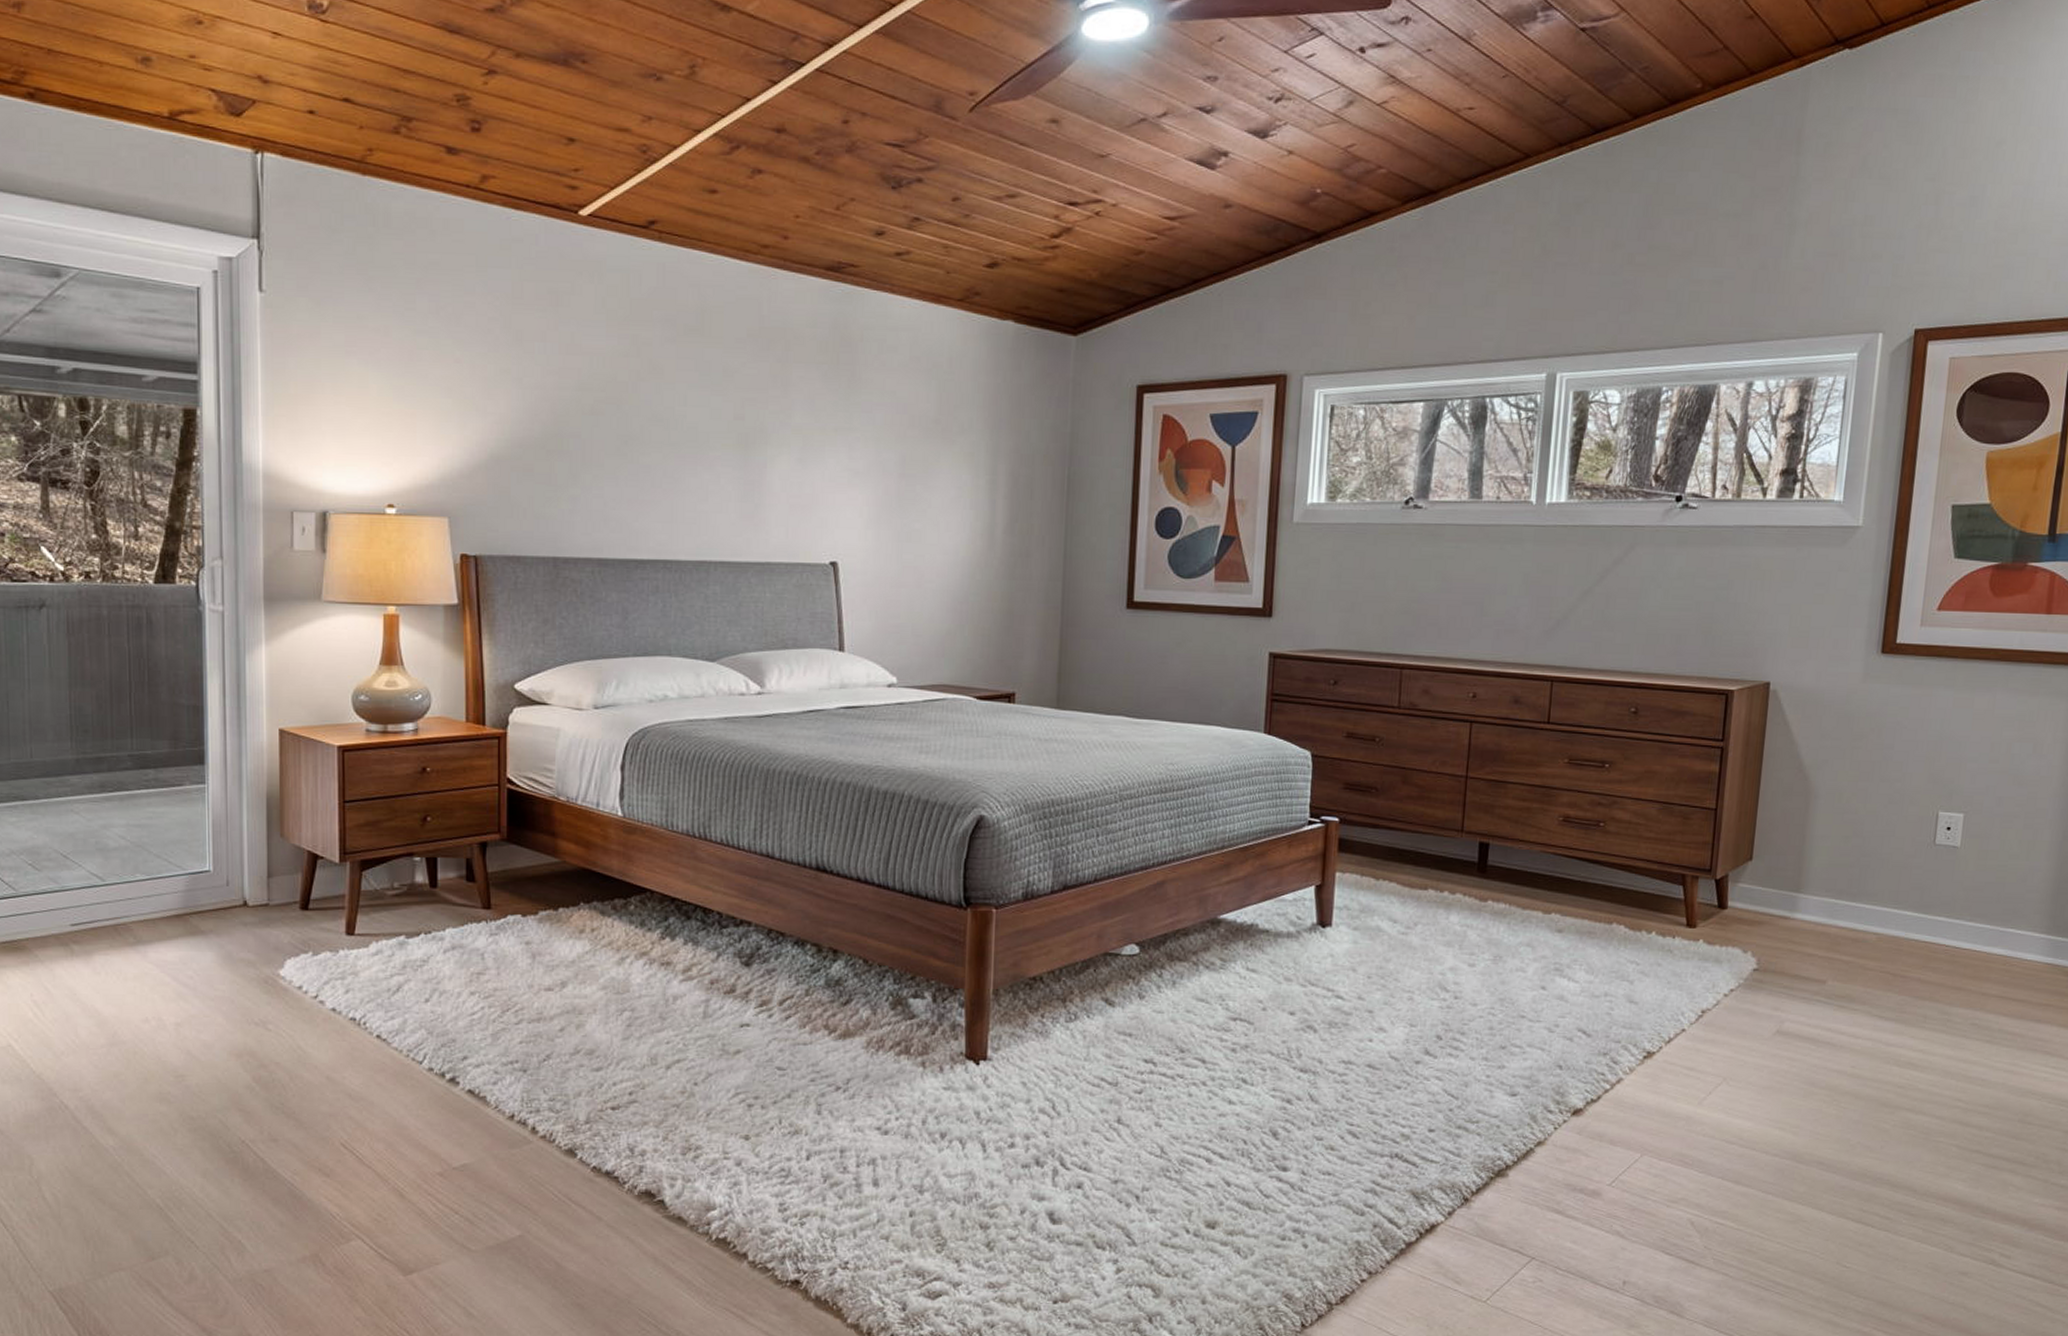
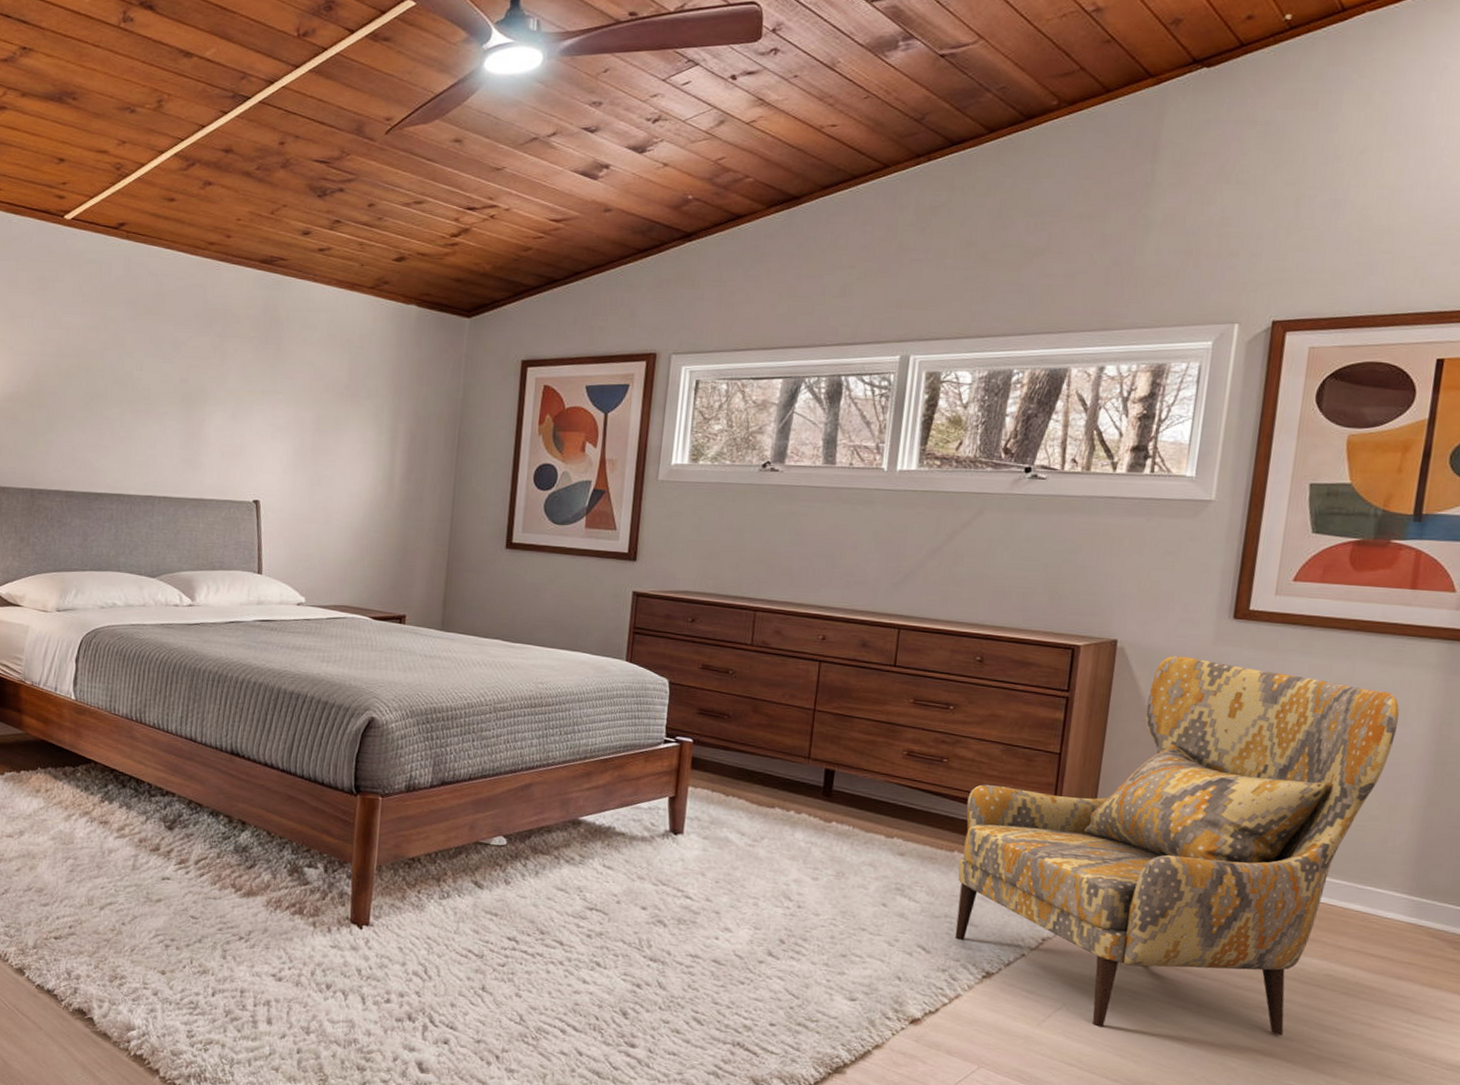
armchair: none [1615,696,2036,1100] -> present [955,656,1399,1036]

